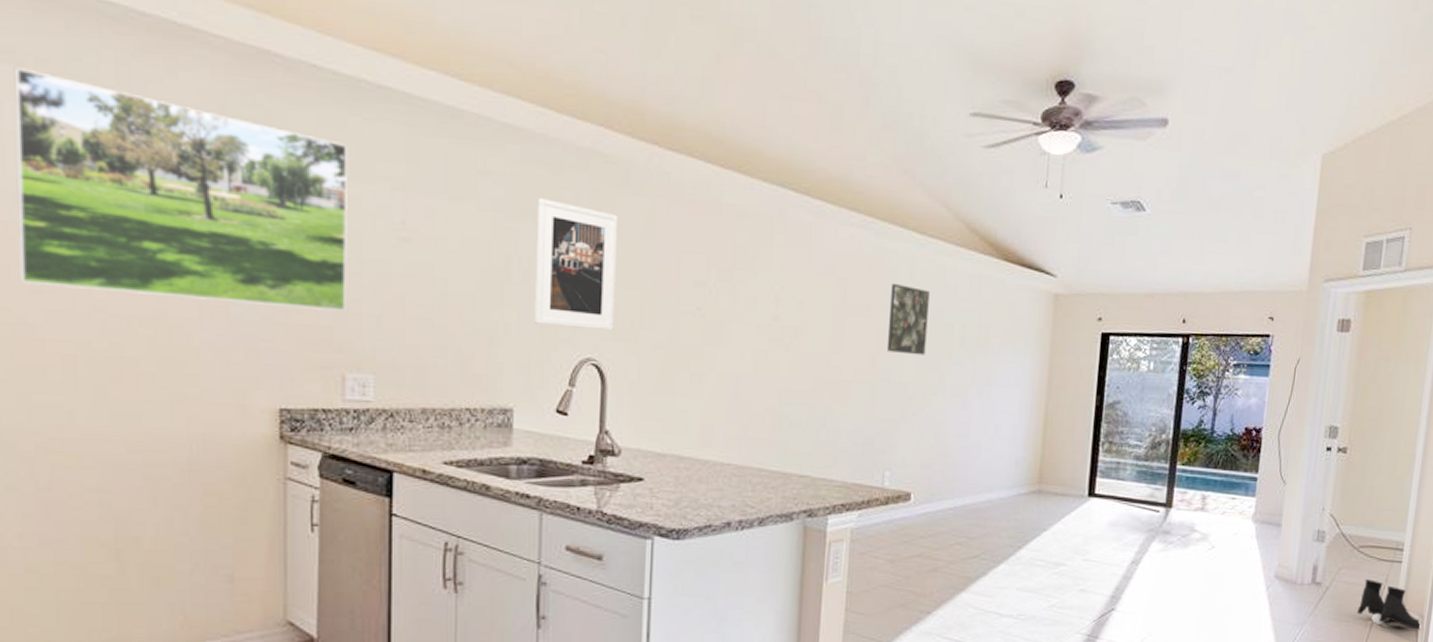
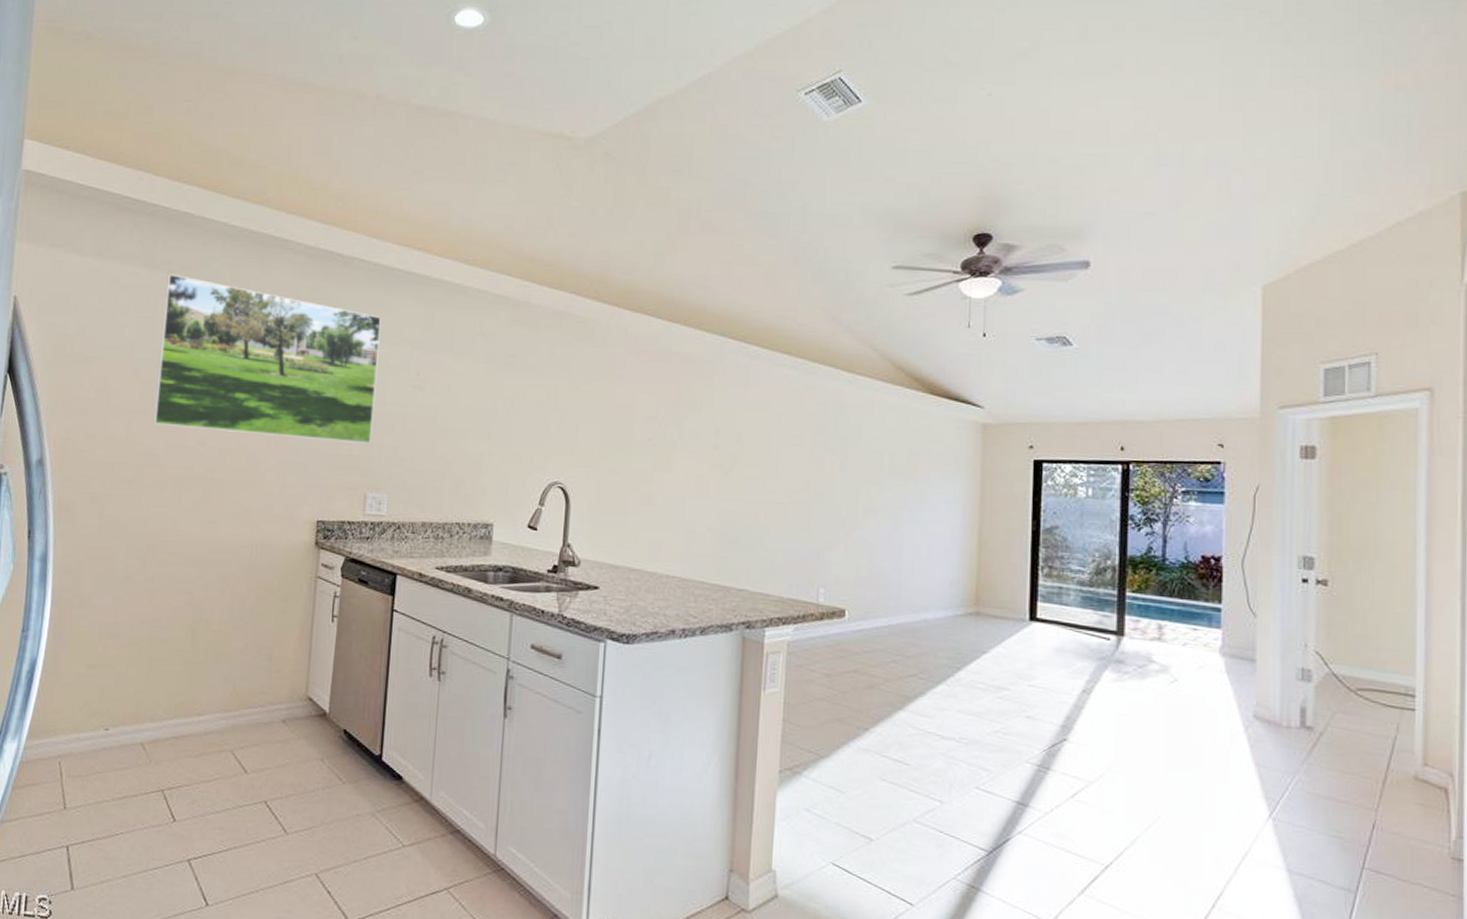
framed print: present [534,199,619,331] -> none [514,352,585,459]
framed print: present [886,283,930,356] -> none [818,415,859,481]
boots: present [1357,579,1422,630] -> none [1364,727,1453,791]

